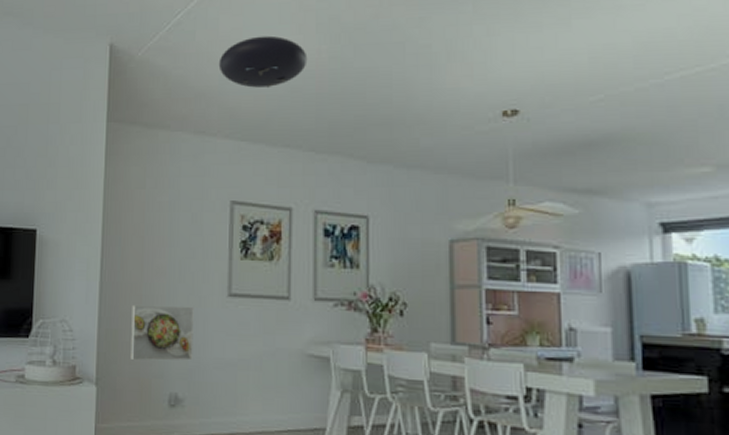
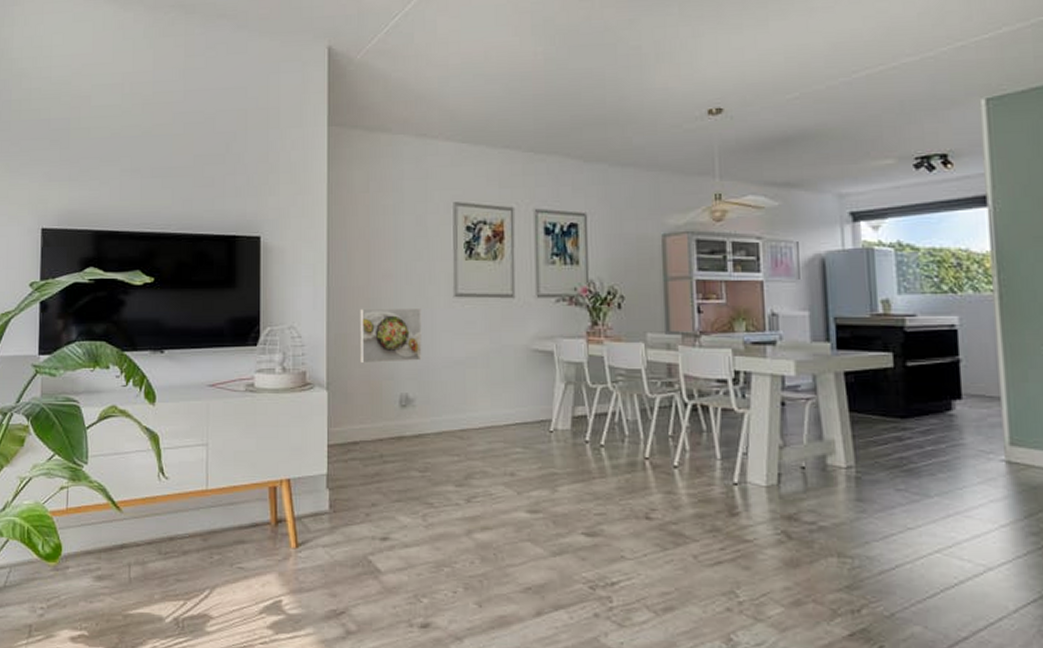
ceiling light: present [218,35,308,89] -> none [437,37,524,90]

